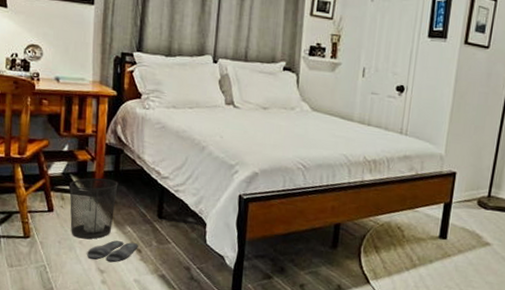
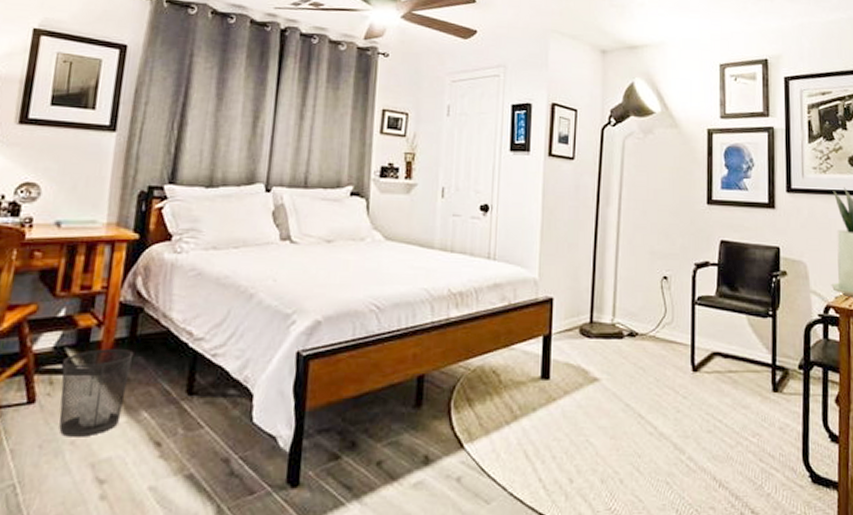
slippers: present [87,240,138,263] -> none [80,432,158,467]

